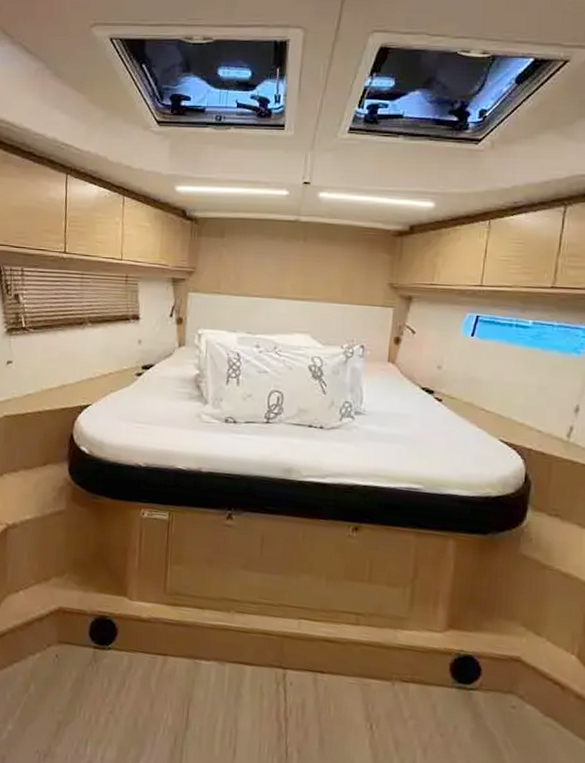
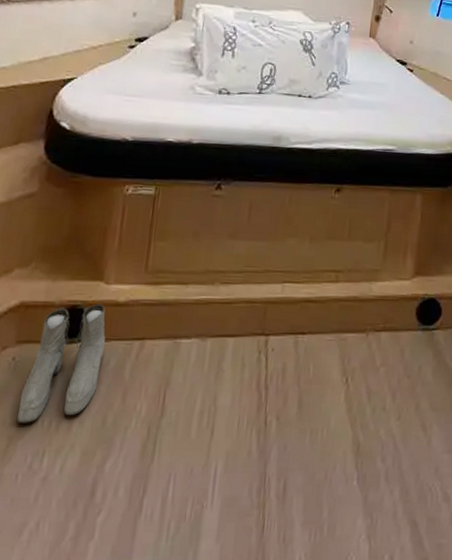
boots: none [63,617,133,714] -> present [16,303,106,424]

